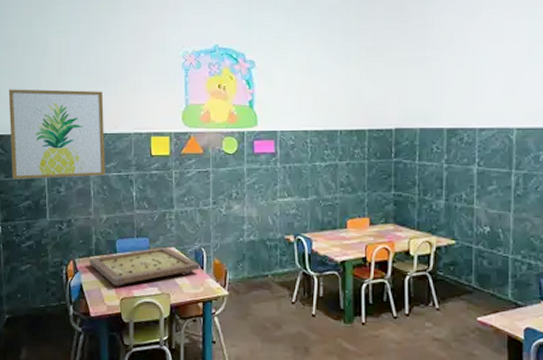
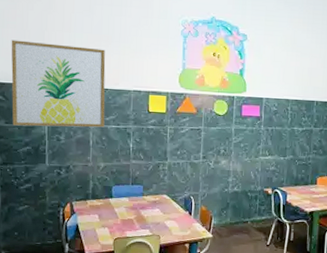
gameboard: present [90,246,200,285] -> none [86,194,189,227]

